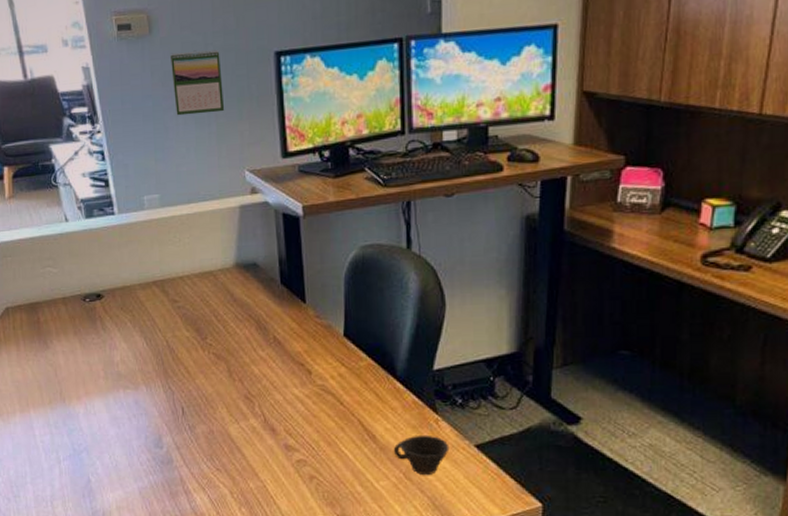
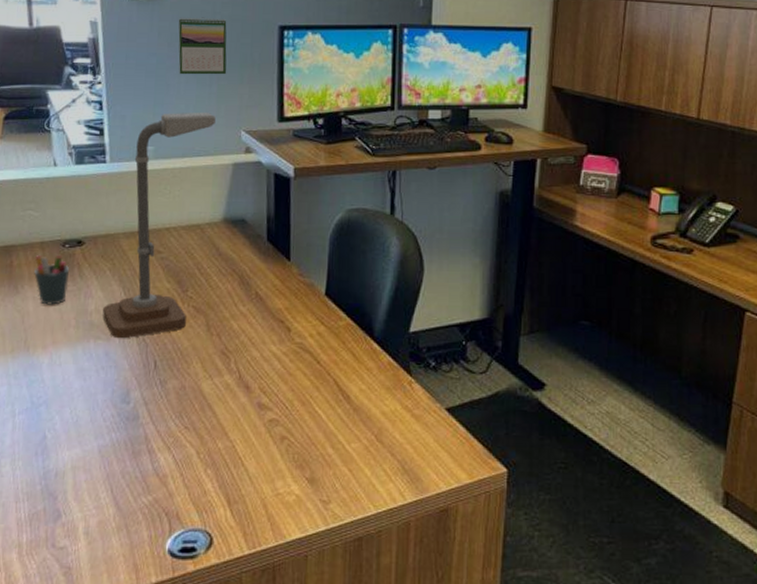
pen holder: none [58,309,94,358] -> present [34,254,70,305]
desk lamp: none [128,153,218,388] -> present [103,112,216,339]
cup: present [393,434,450,476] -> none [366,396,421,439]

